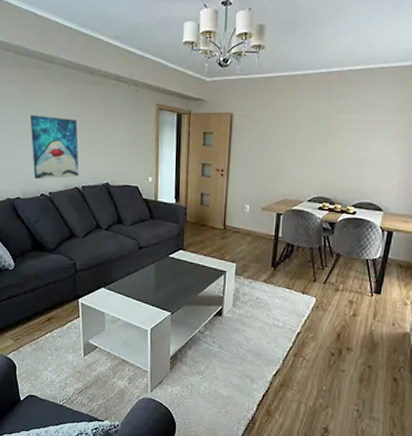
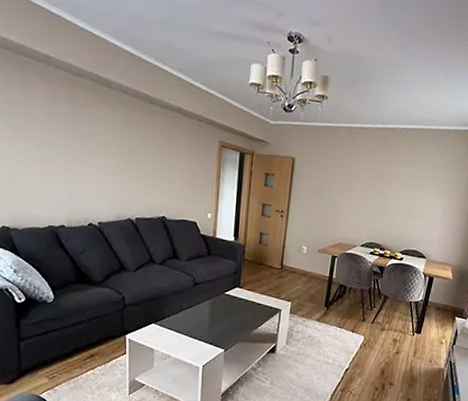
wall art: present [30,114,79,180] -> none [80,139,134,208]

